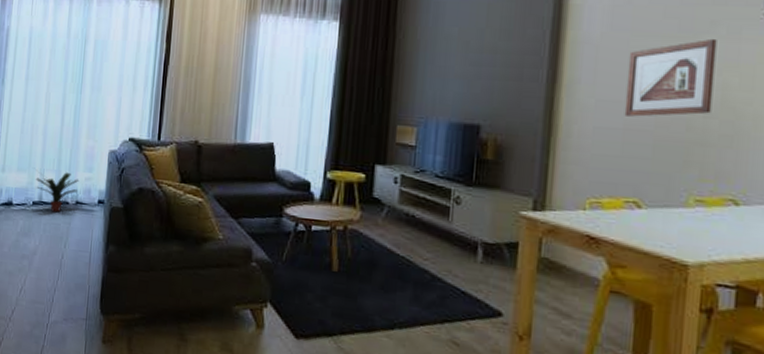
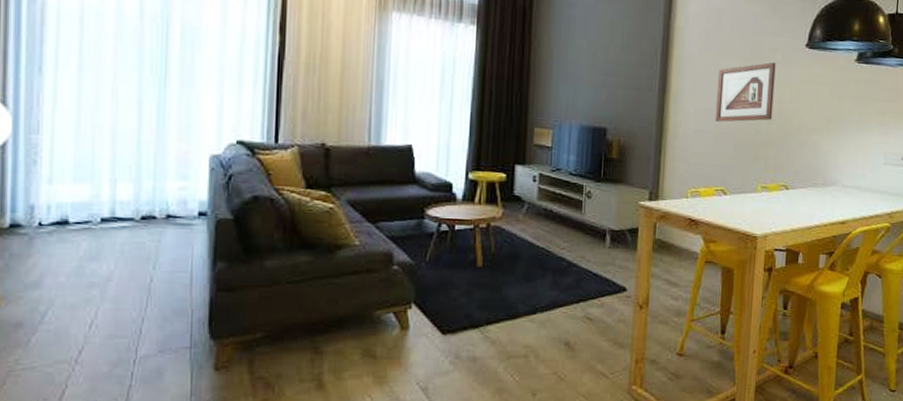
potted plant: present [35,172,79,213] -> none [103,181,170,229]

